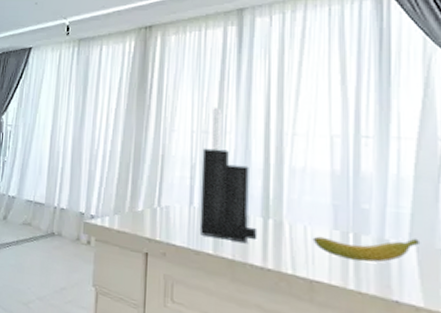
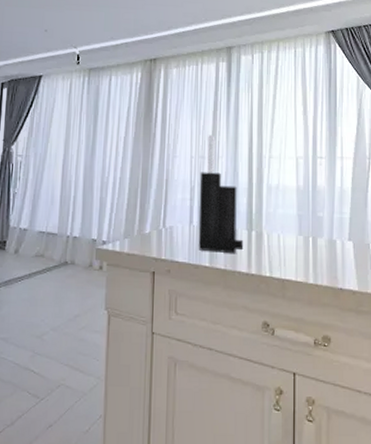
banana: present [312,236,421,263] -> none [284,237,356,260]

